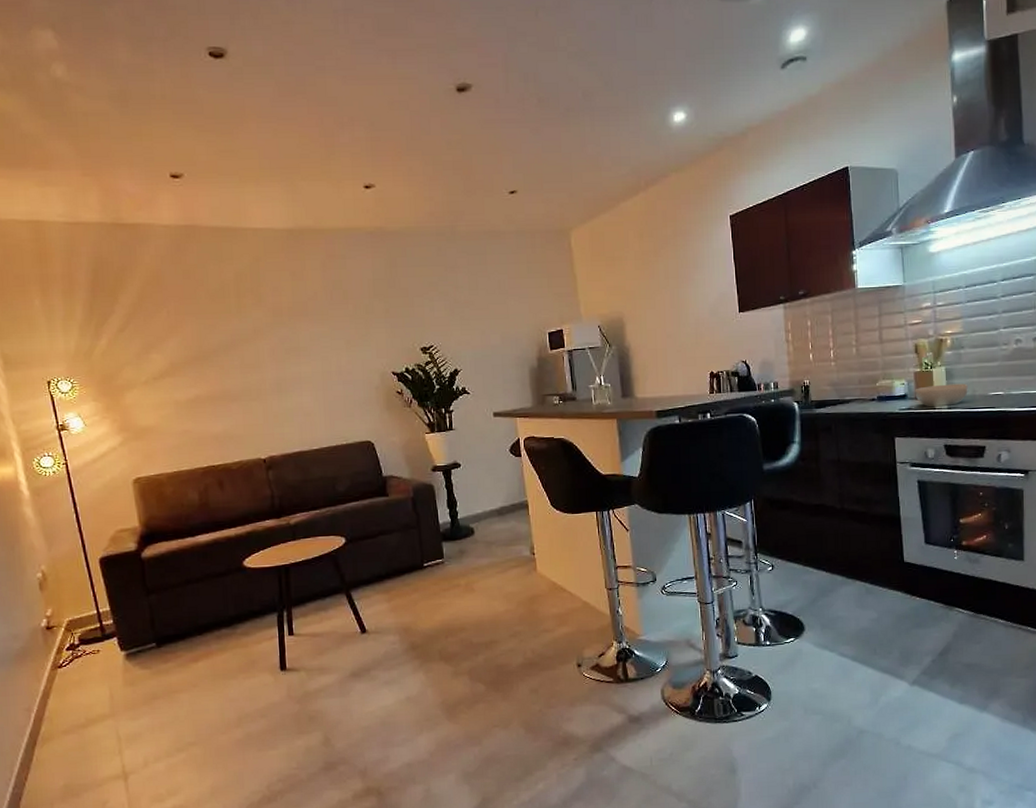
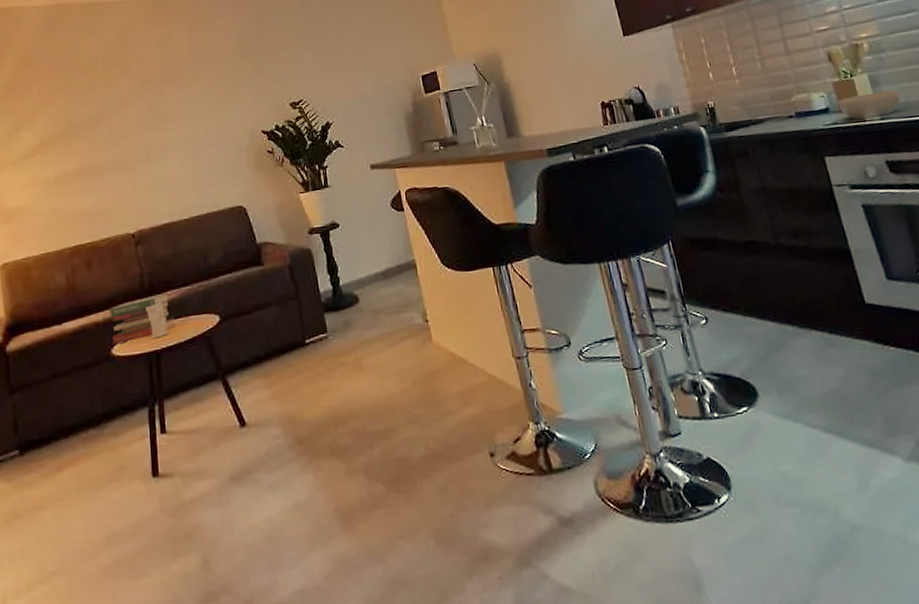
books: none [241,514,305,558] -> present [110,292,176,345]
candle: none [276,523,297,555] -> present [146,302,169,339]

